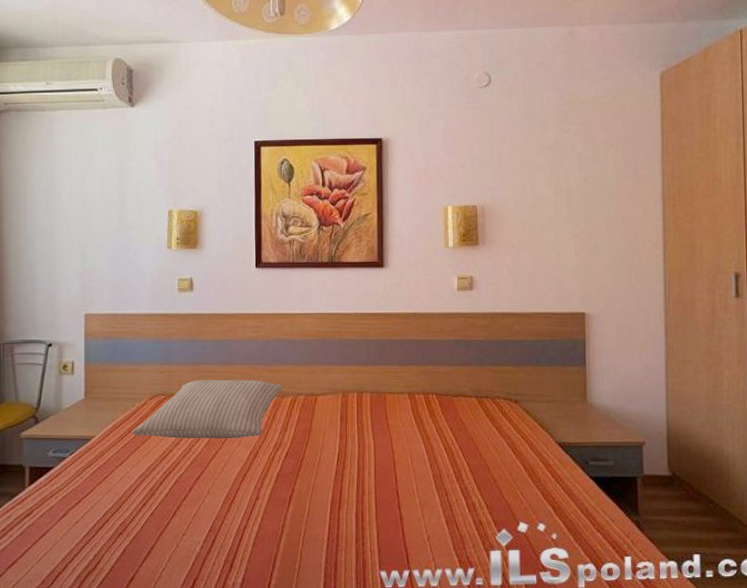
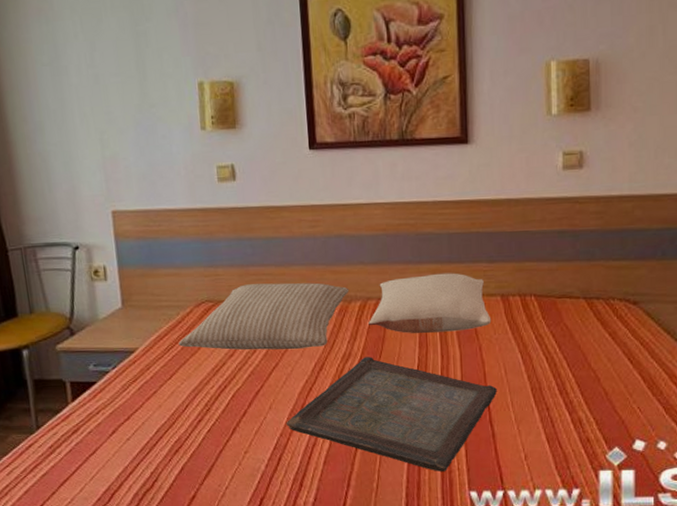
serving tray: none [221,446,404,552] -> present [286,357,497,471]
pillow: none [298,373,401,426] -> present [368,273,492,333]

